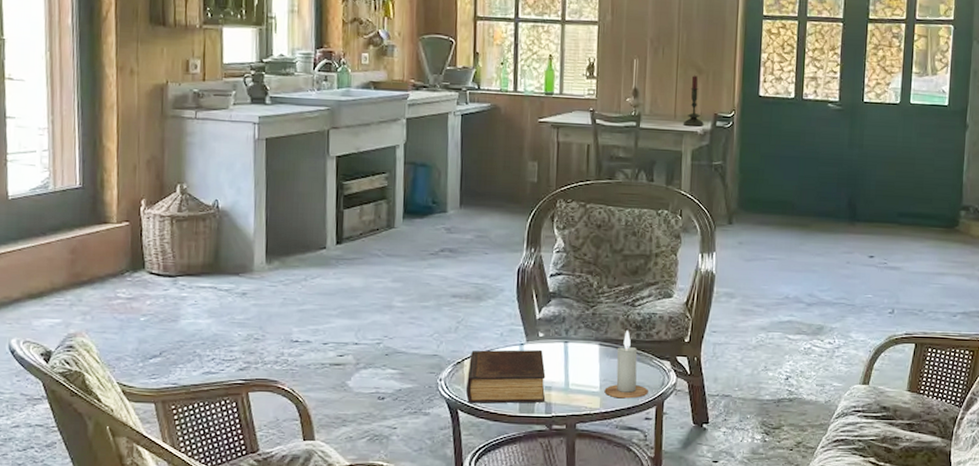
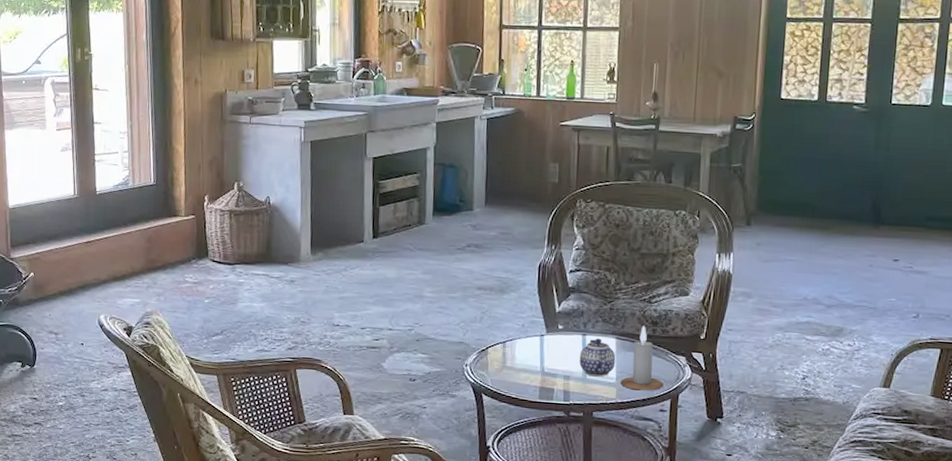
book: present [465,349,546,404] -> none [489,339,564,391]
teapot: none [561,346,599,386] -> present [579,338,616,377]
candle: present [684,74,704,127] -> none [703,78,723,129]

